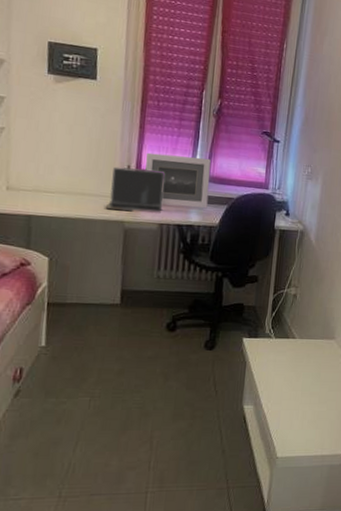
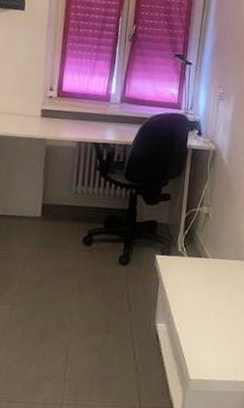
laptop: present [105,166,165,214] -> none [29,88,84,133]
picture frame: present [145,152,211,209] -> none [66,75,126,128]

